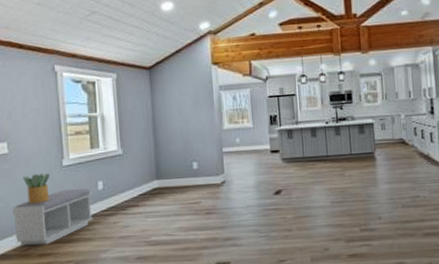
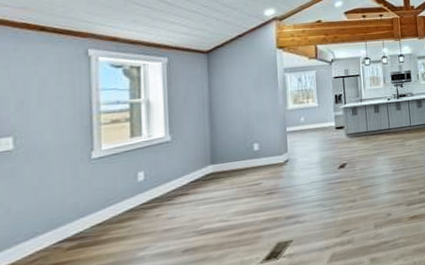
bench: present [12,188,93,246] -> none [14,181,129,257]
potted plant: present [23,173,50,204] -> none [33,168,73,206]

